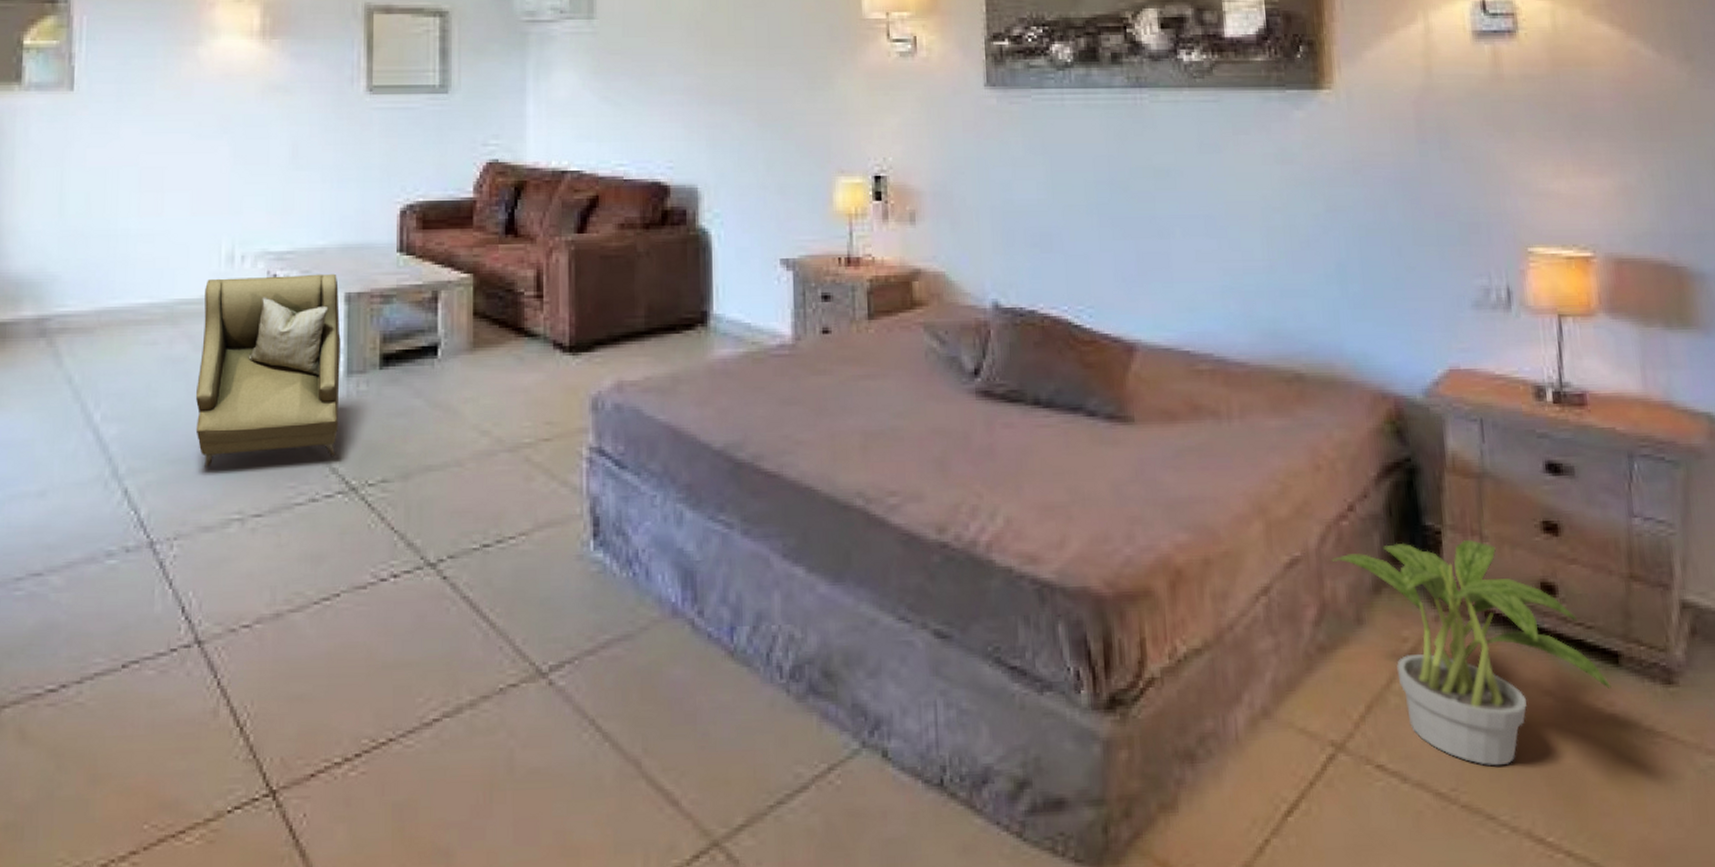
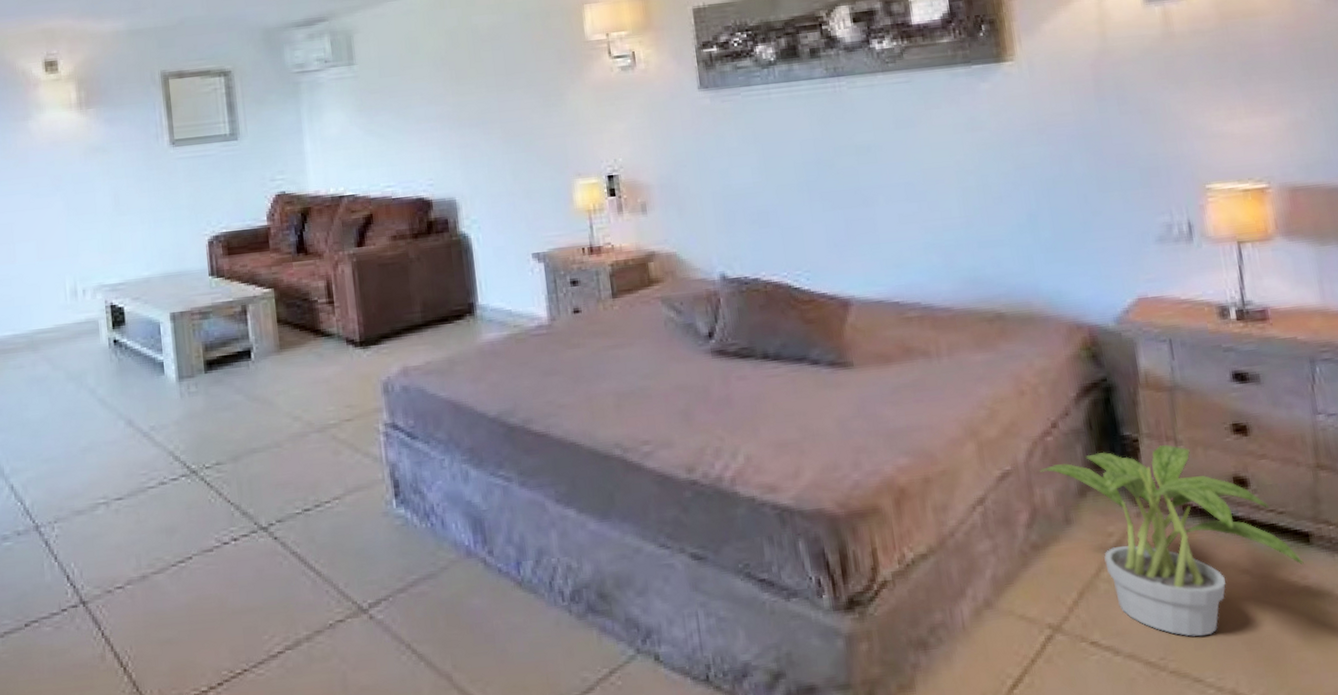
armchair: present [195,273,341,467] -> none [56,298,177,463]

